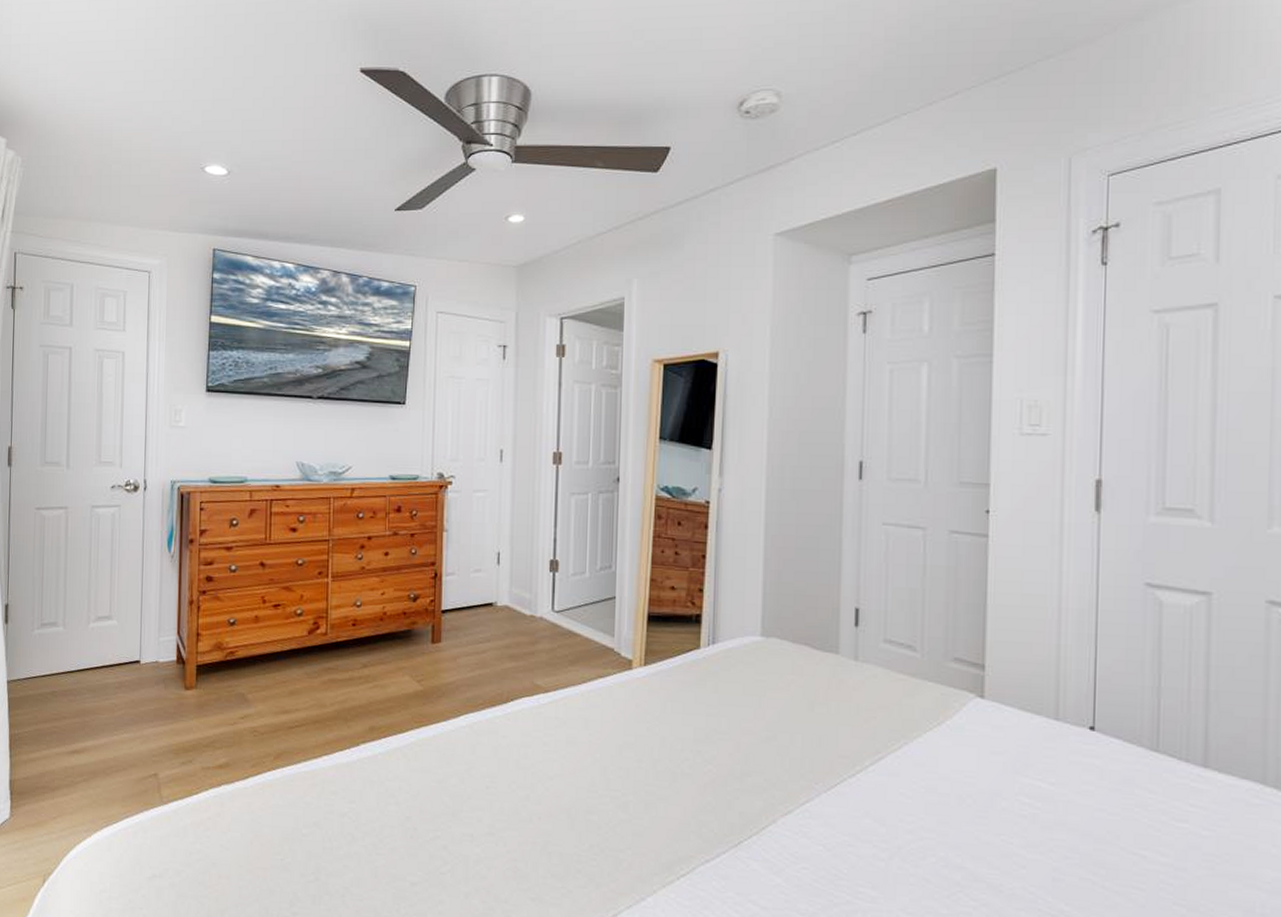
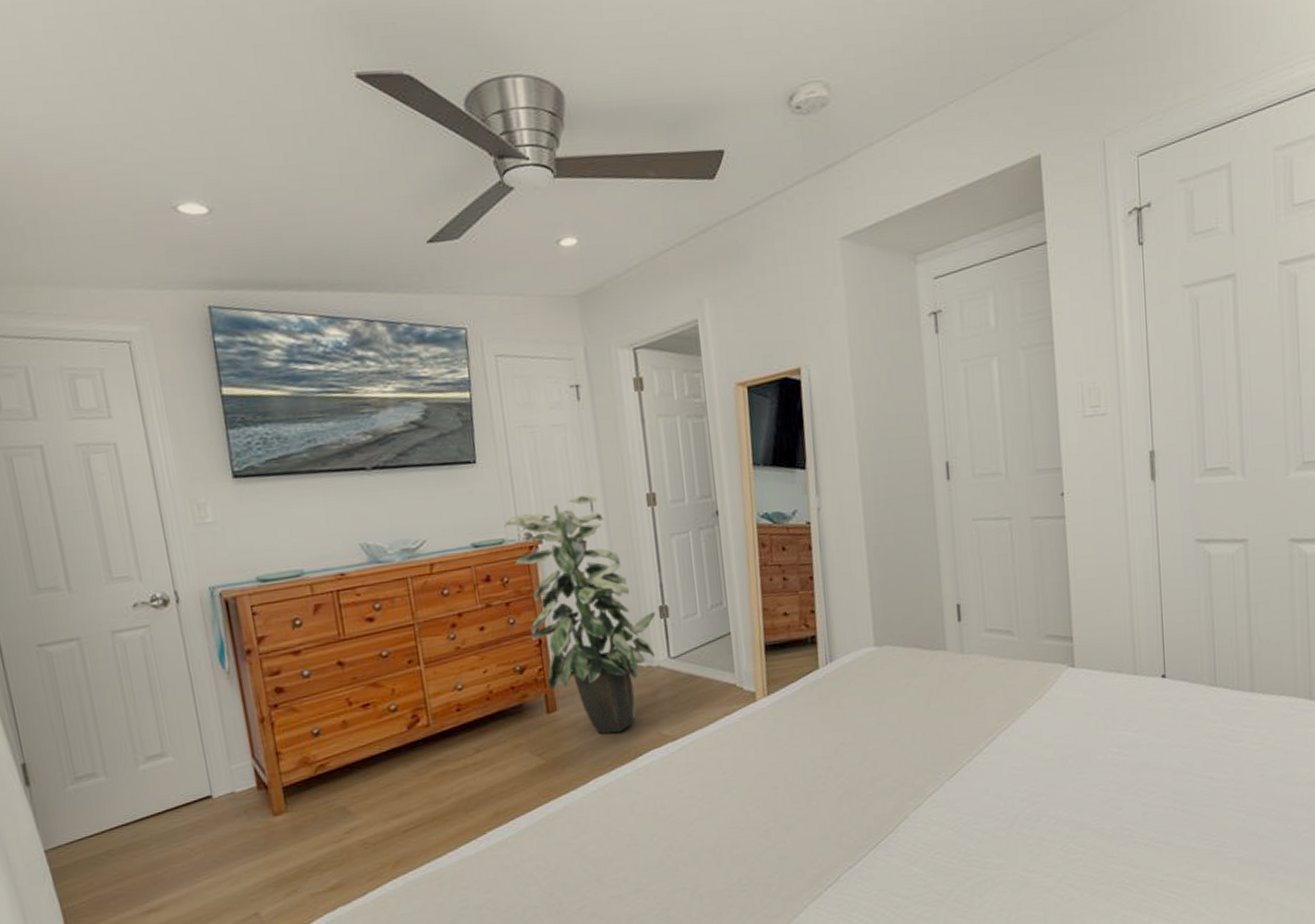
indoor plant: none [421,445,546,674] -> present [504,494,656,734]

